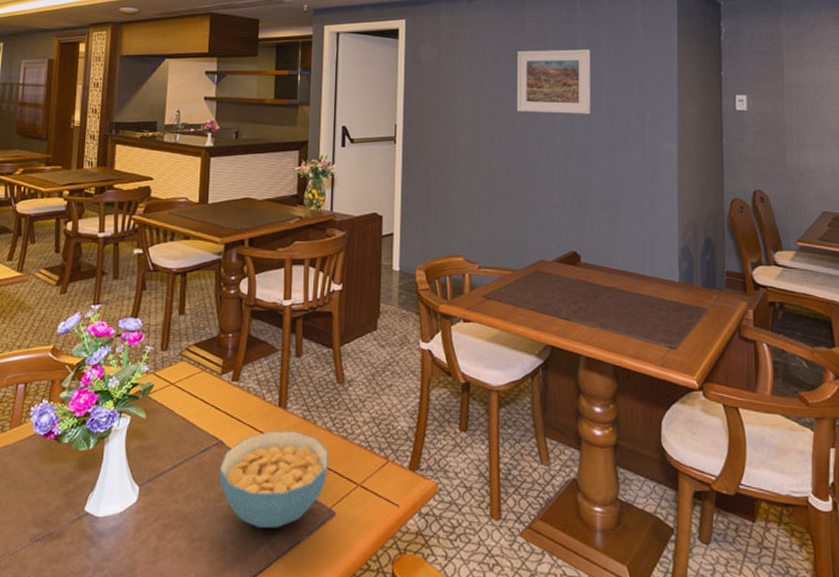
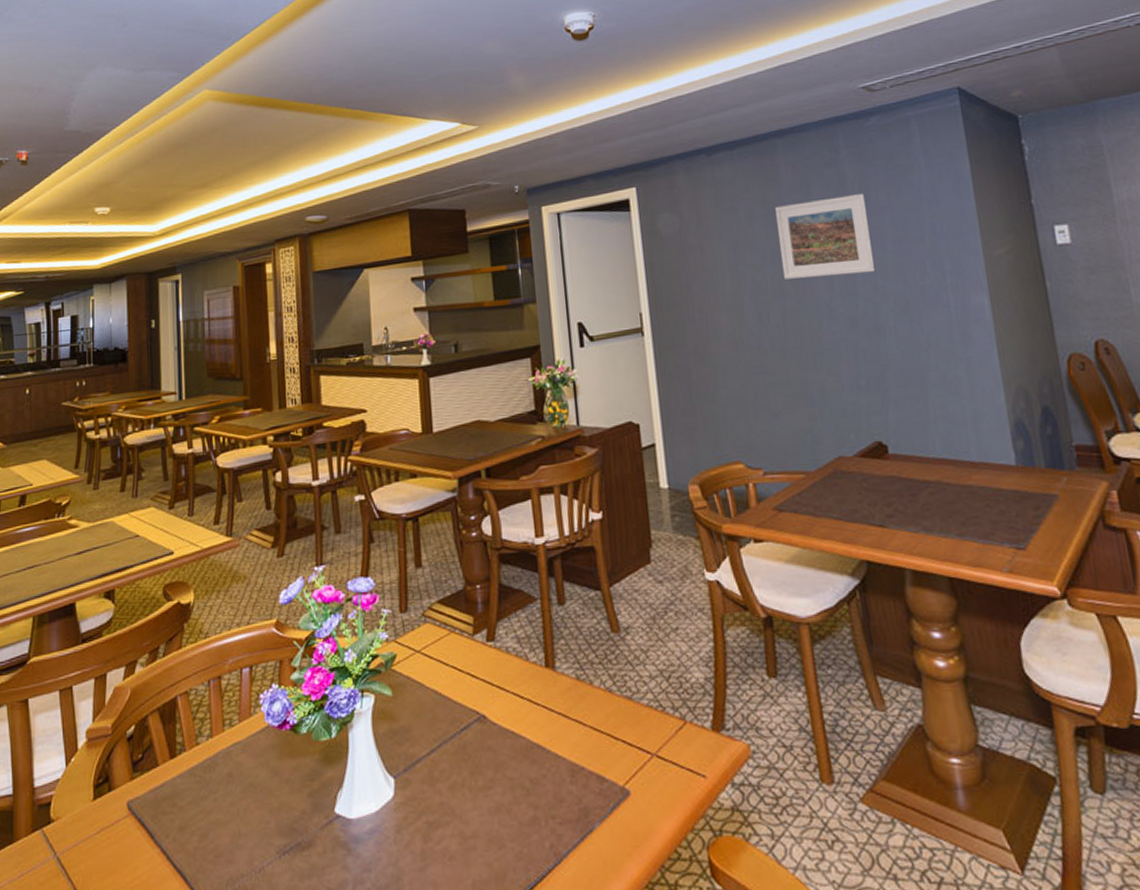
cereal bowl: present [219,430,329,528] -> none [485,696,614,817]

